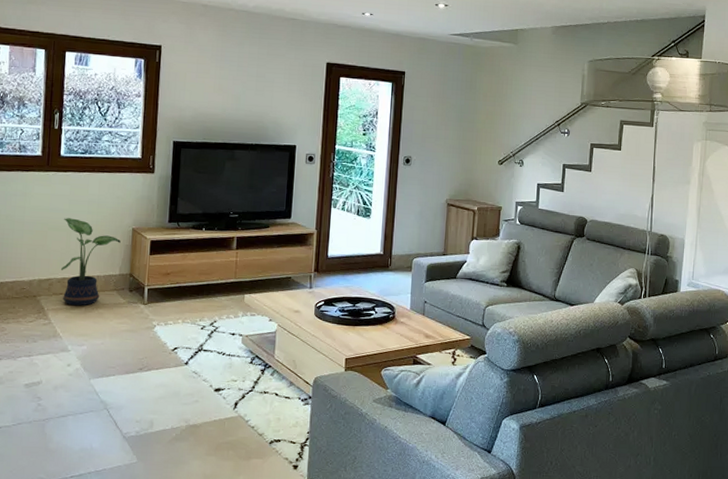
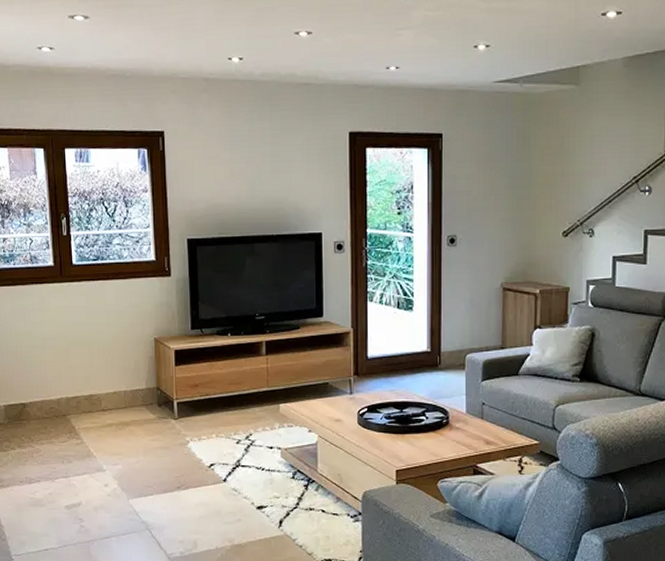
potted plant: present [60,218,121,306] -> none [84,331,144,424]

